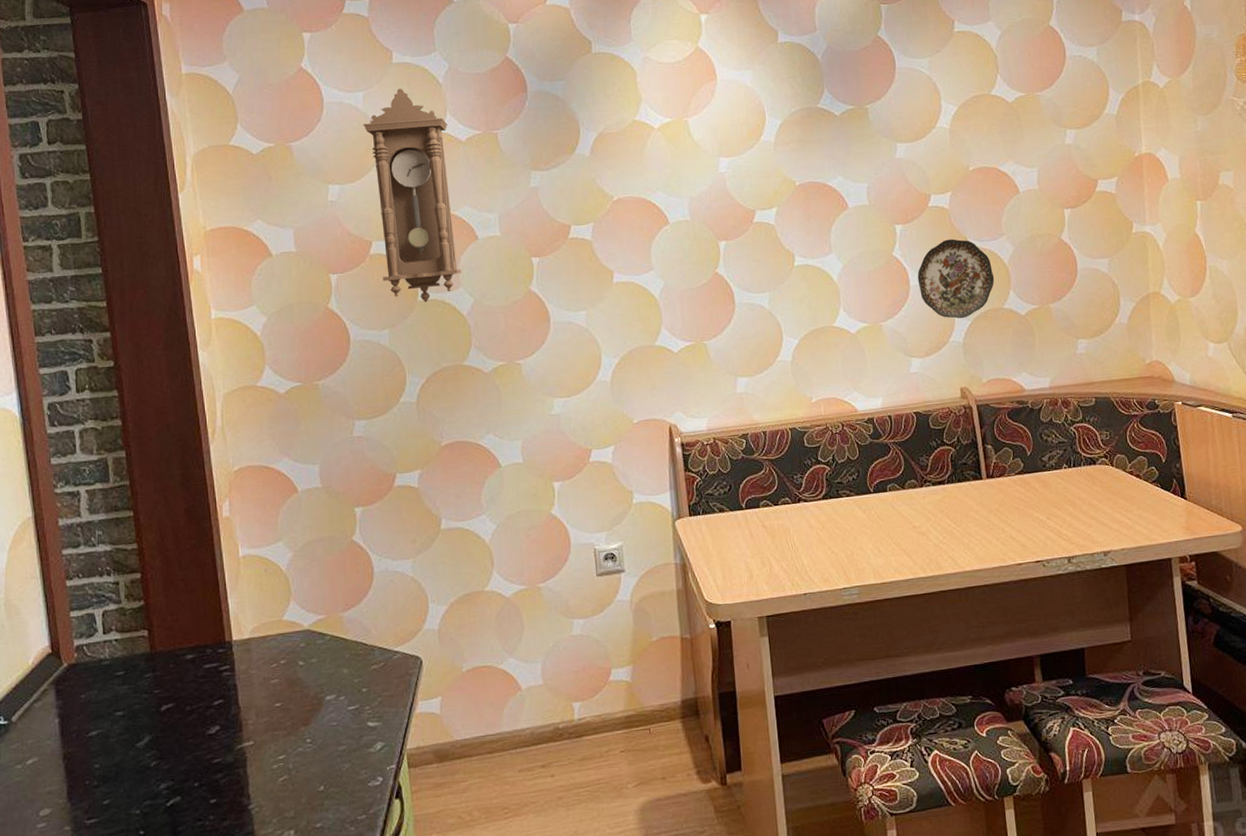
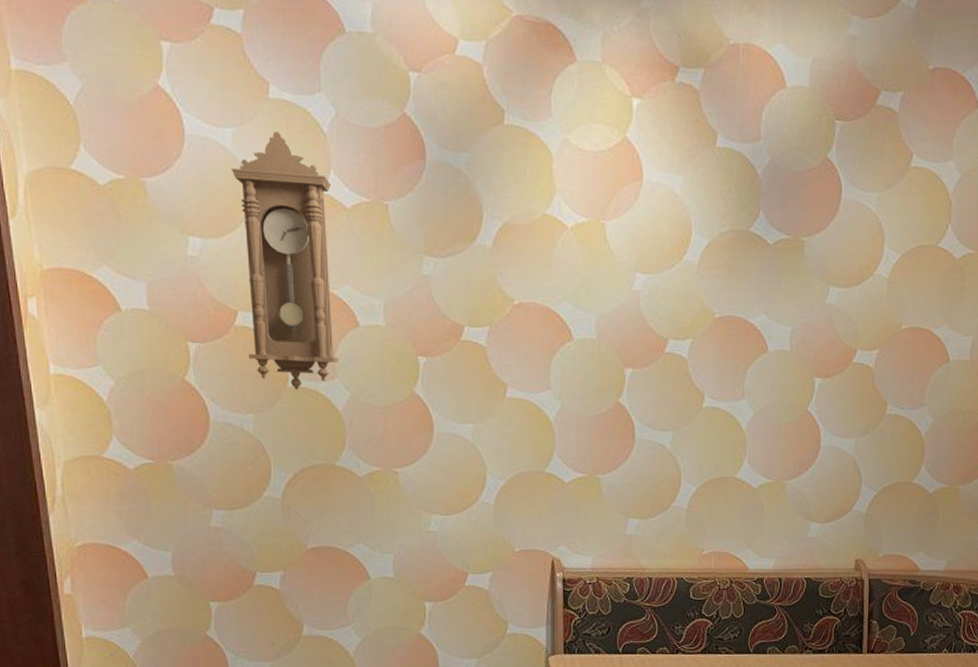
decorative plate: present [917,239,995,319] -> none [829,401,909,488]

